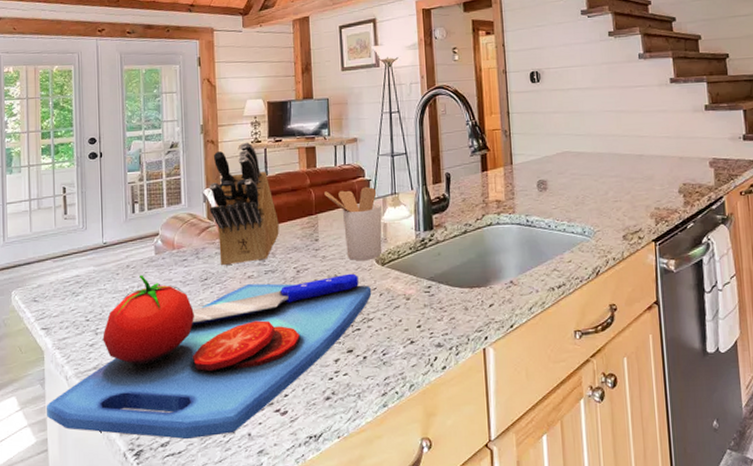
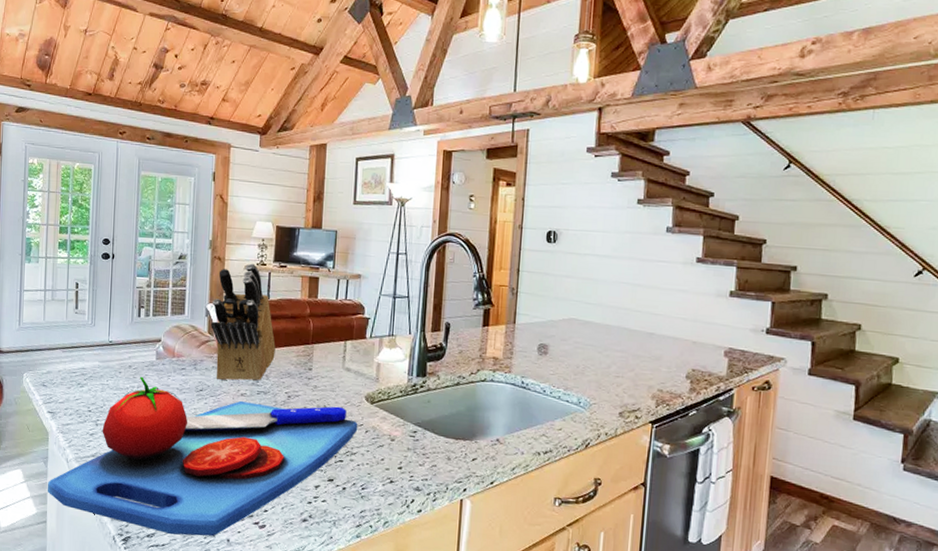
utensil holder: present [324,186,382,261] -> none [323,323,377,396]

